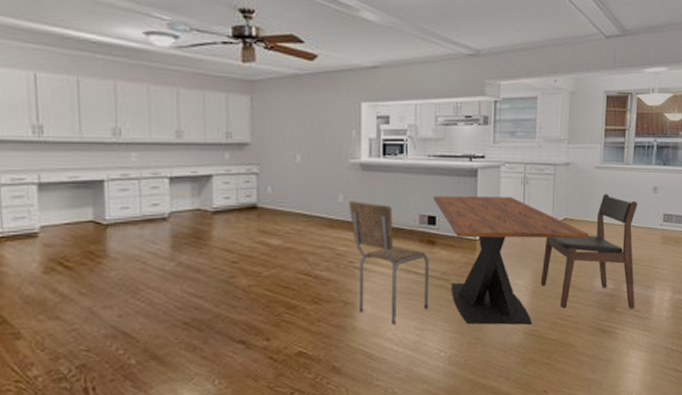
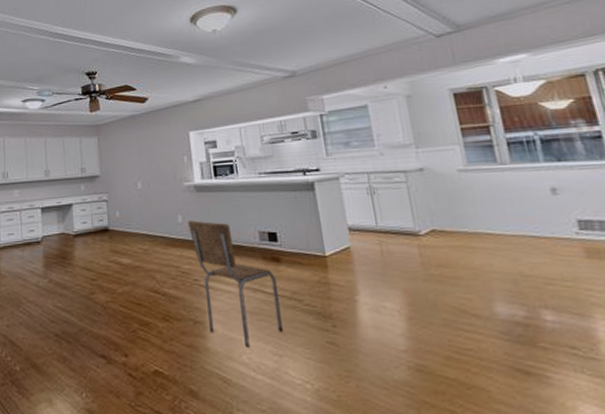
dining table: present [433,195,588,325] -> none [270,208,471,357]
dining chair: present [540,194,638,310] -> none [412,200,569,345]

